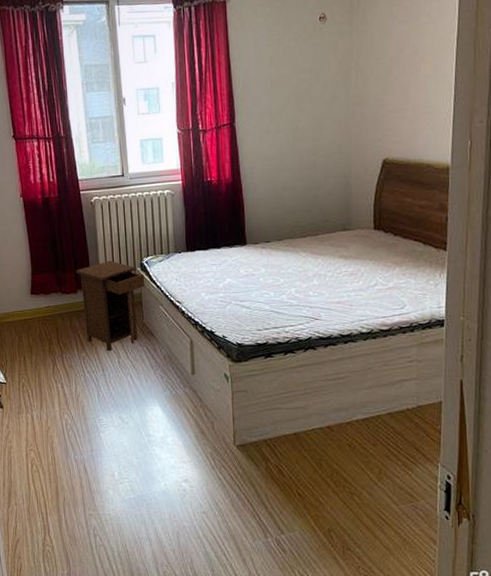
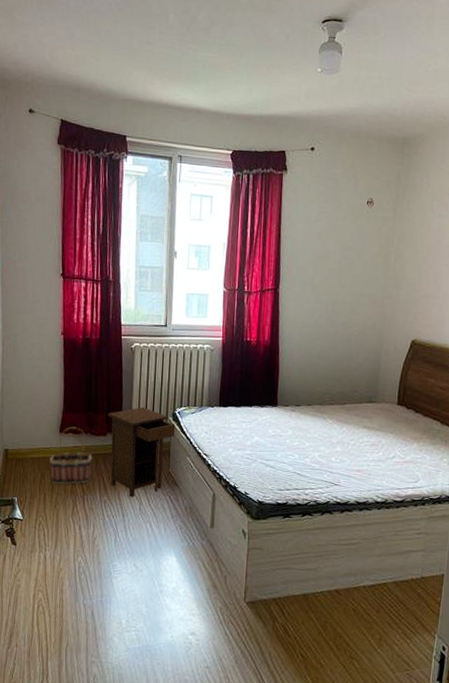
basket: none [25,287,67,345] -> present [50,427,93,485]

